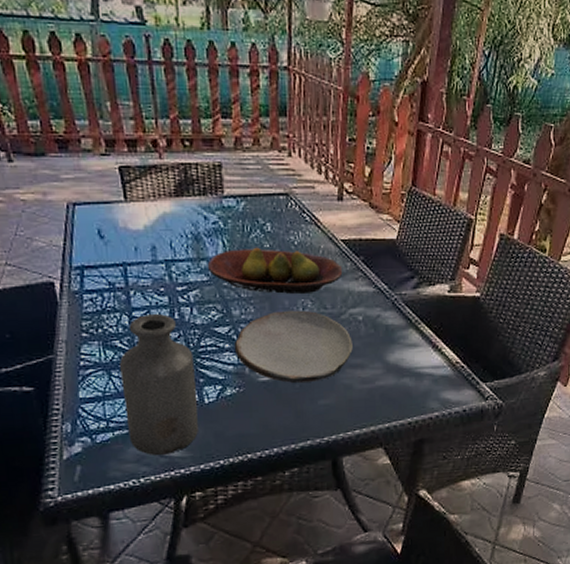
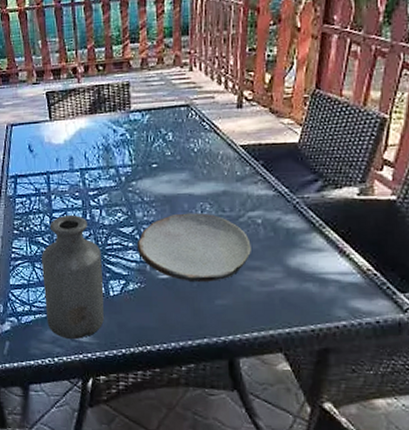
fruit bowl: present [207,247,343,294] -> none [115,155,242,198]

